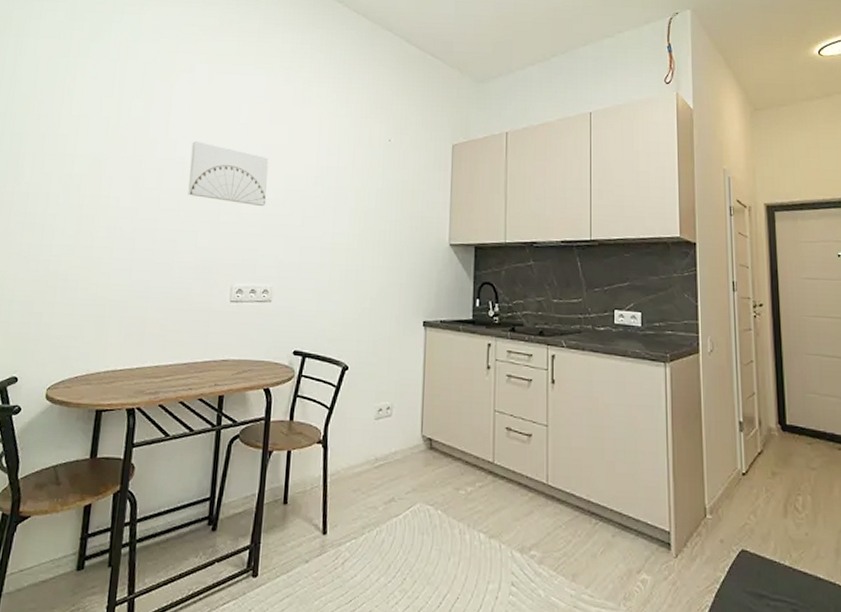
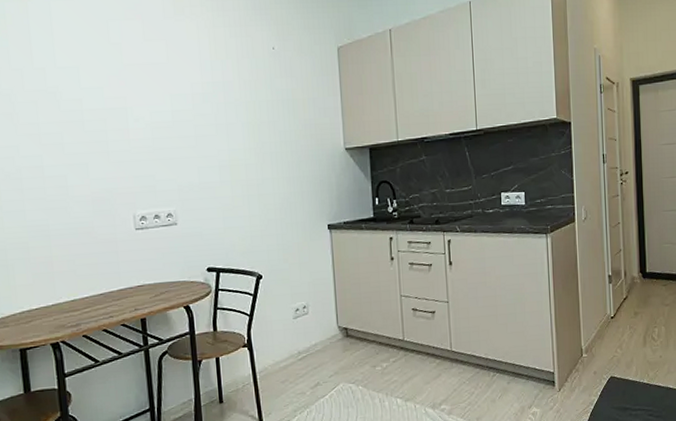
wall art: present [188,141,269,207] -> none [62,68,155,131]

